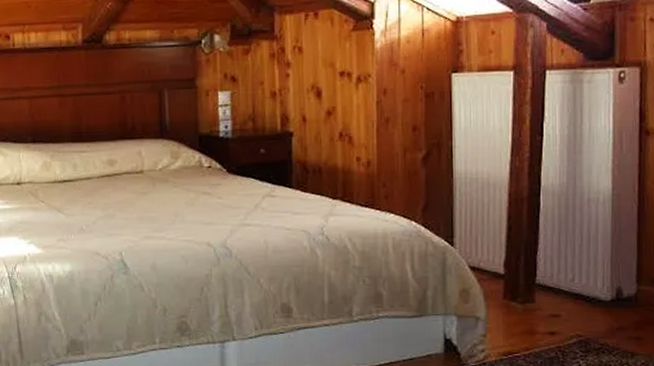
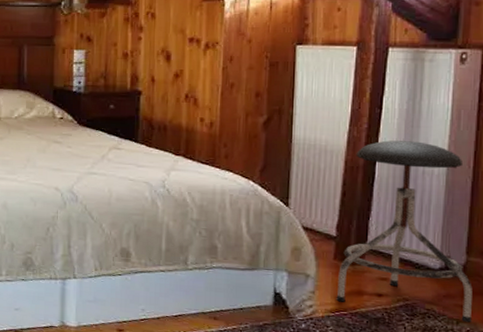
stool: none [508,168,647,356] -> present [336,140,473,323]

